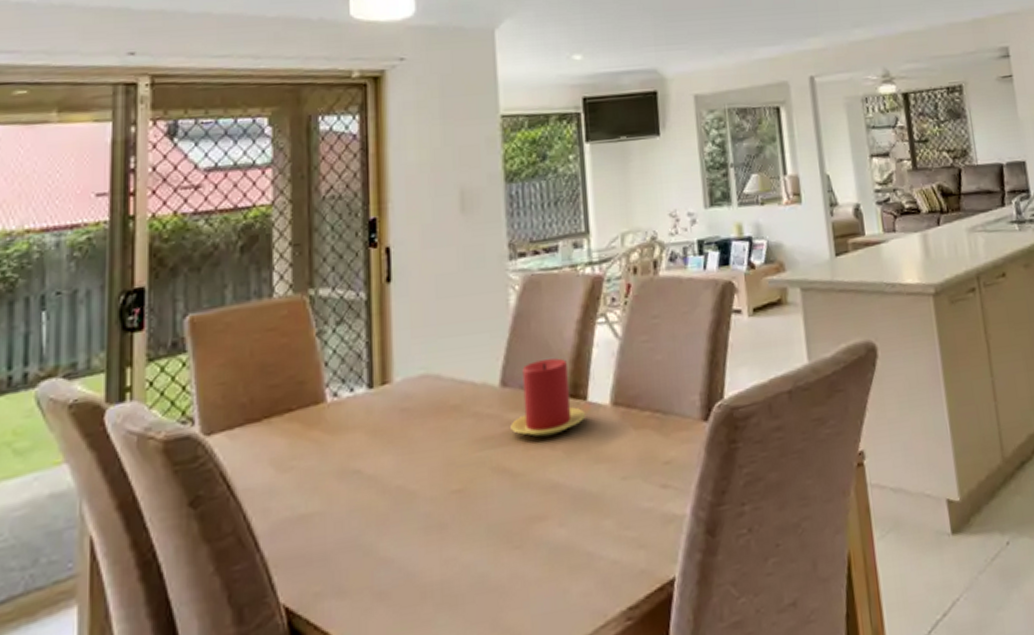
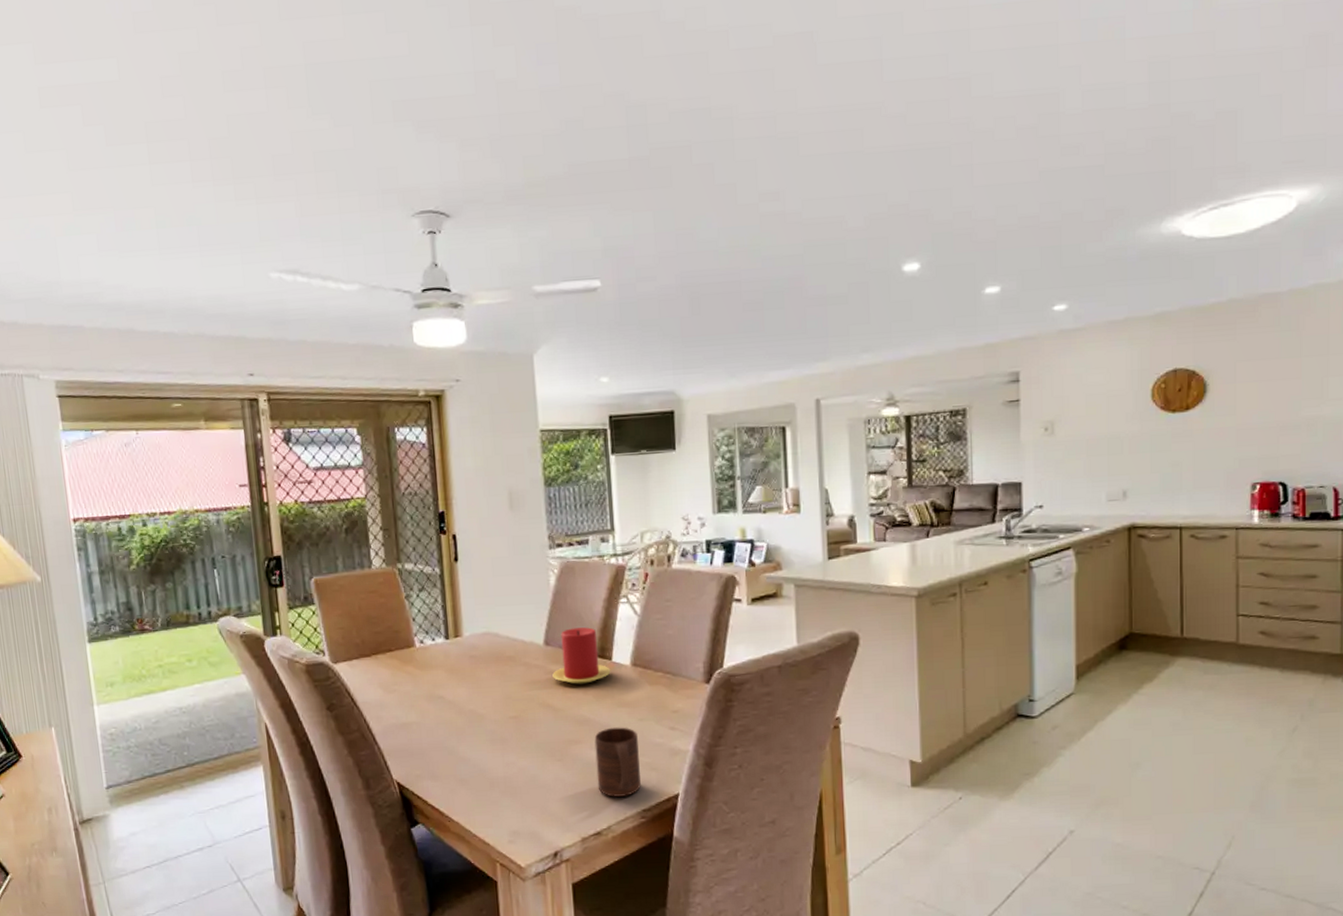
cup: none [564,490,626,594] -> present [594,727,641,797]

